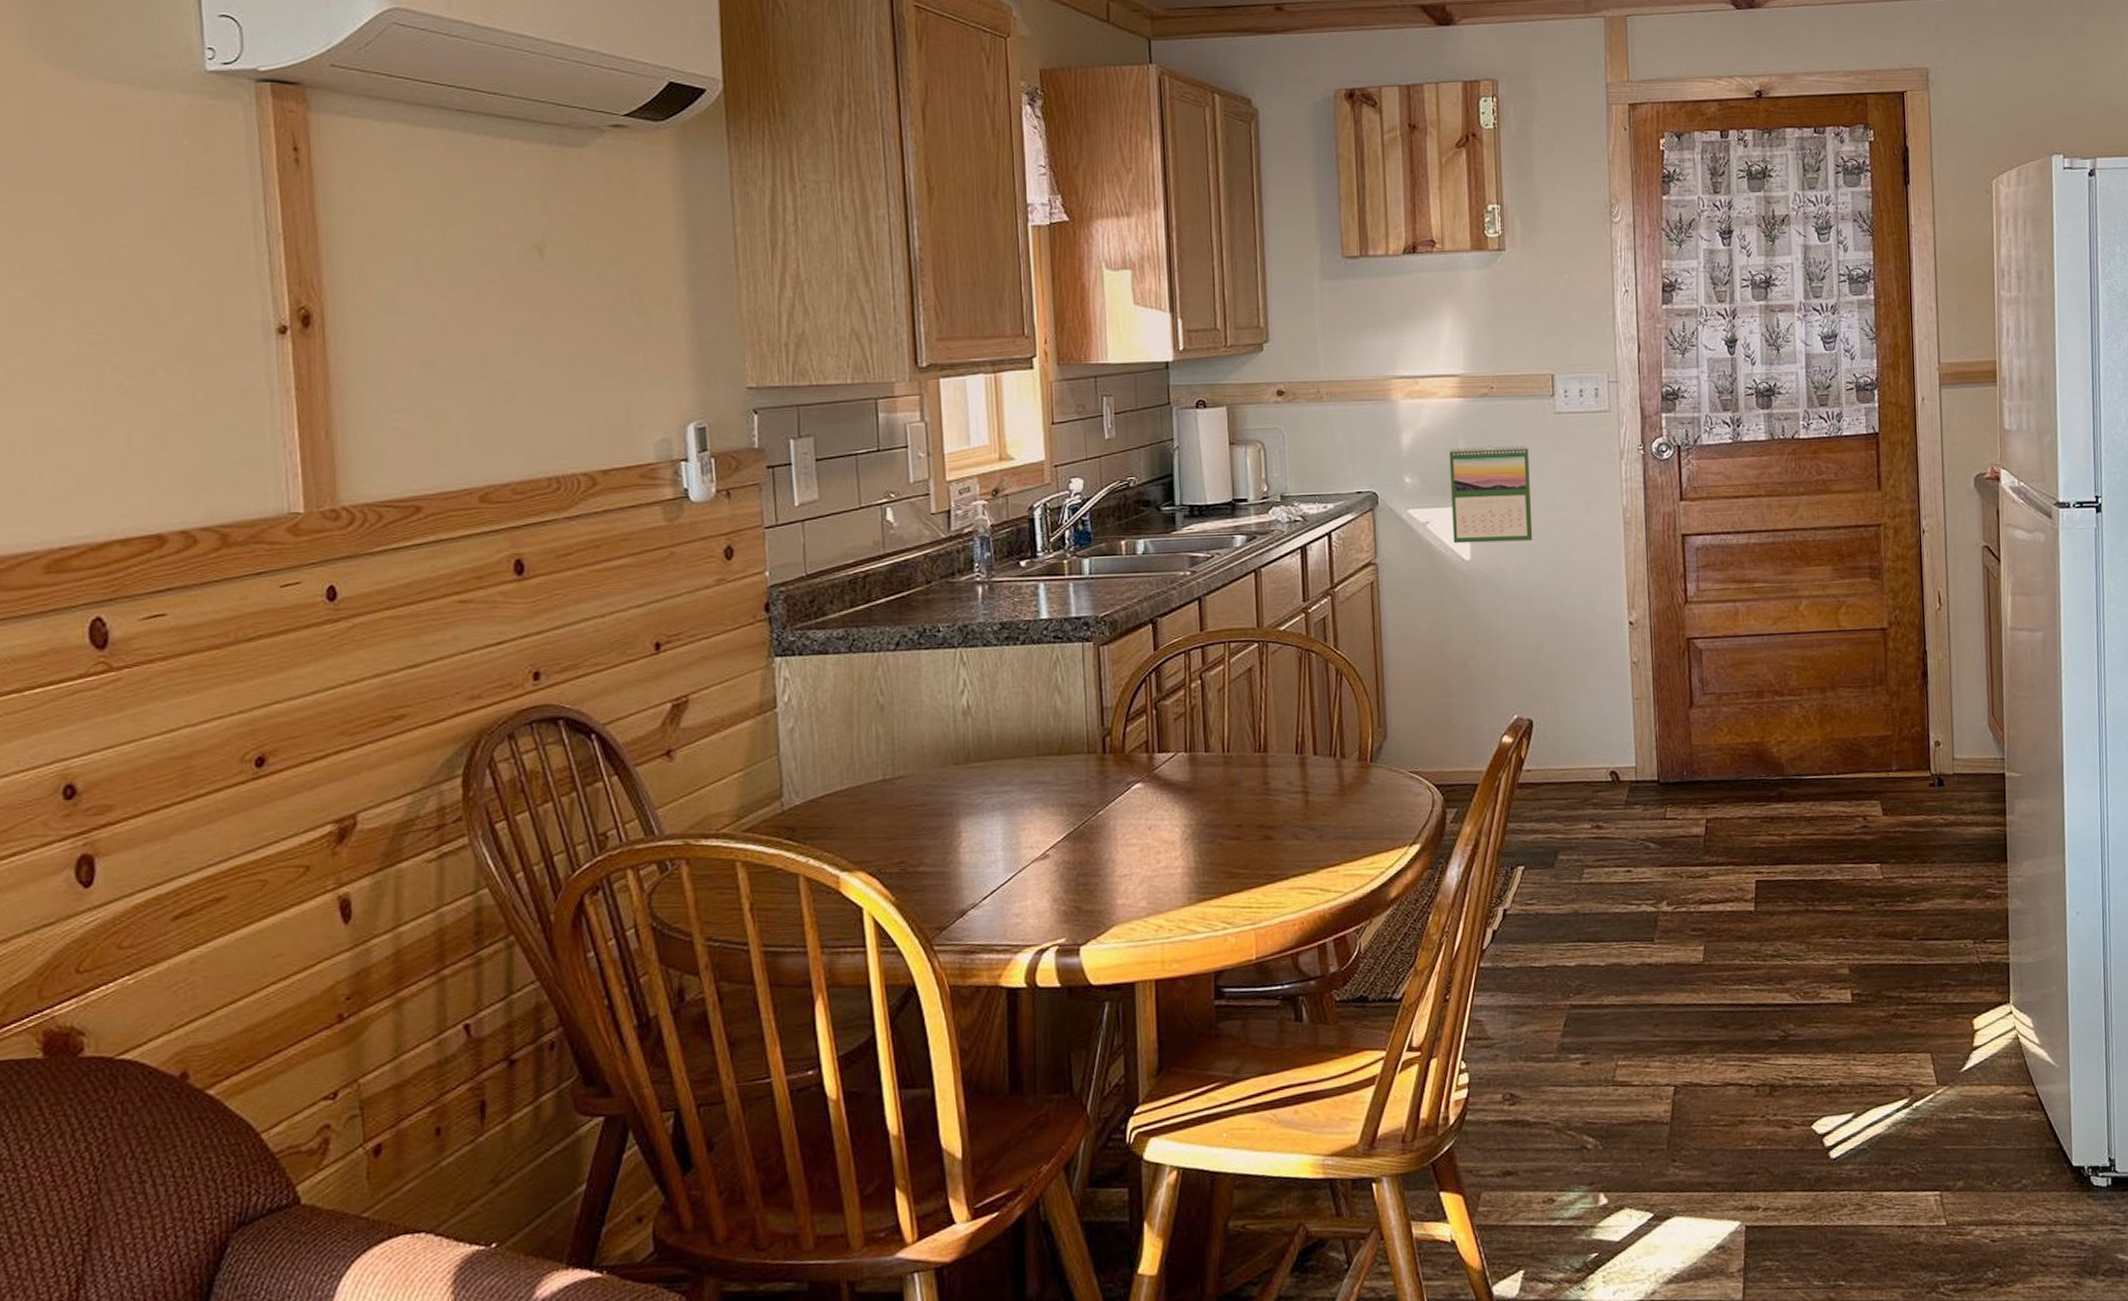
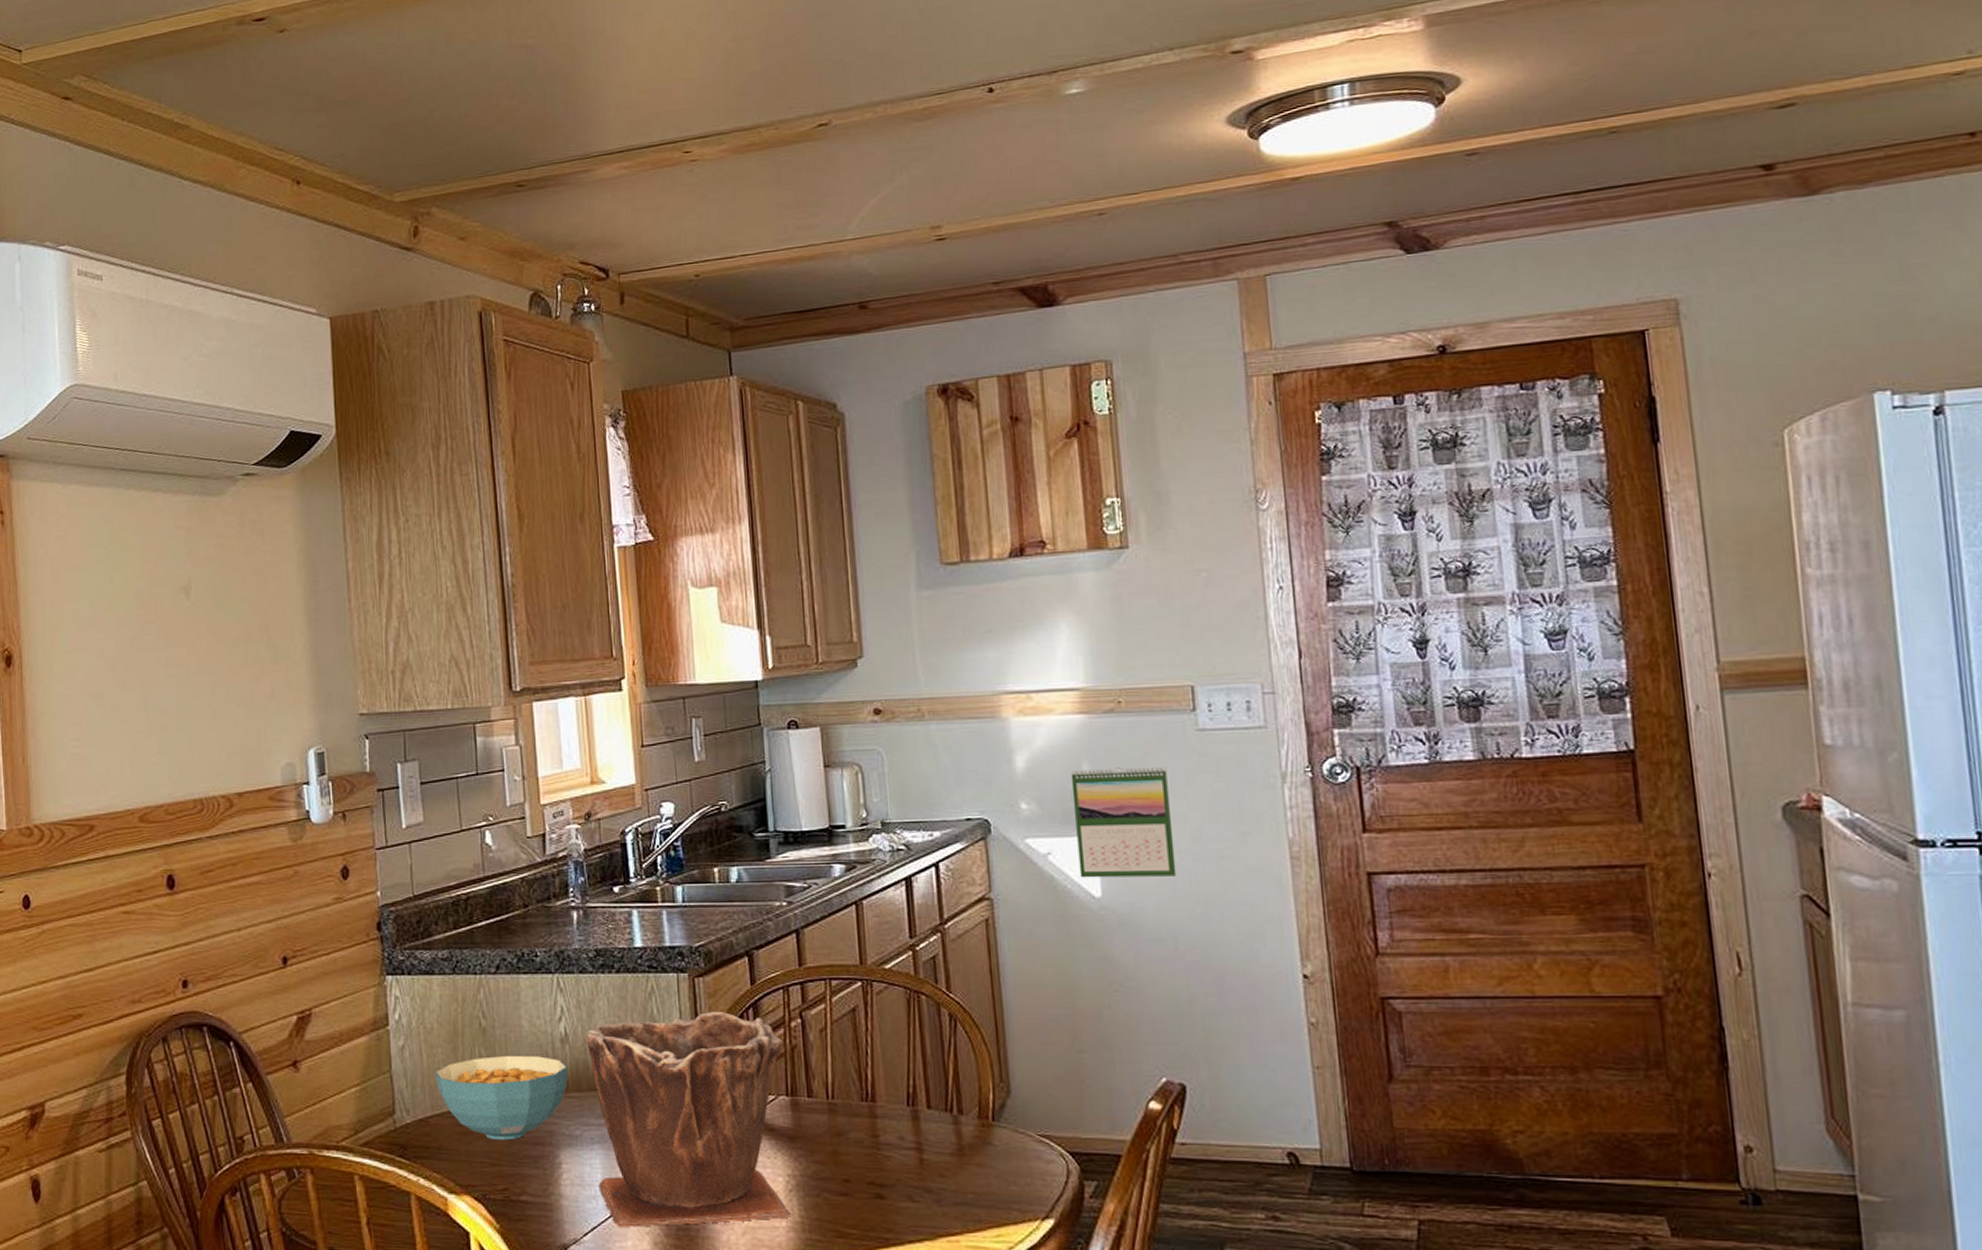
cereal bowl: none [827,729,970,815] -> present [435,1056,569,1141]
plant pot: none [989,676,1186,889] -> present [586,1011,791,1228]

